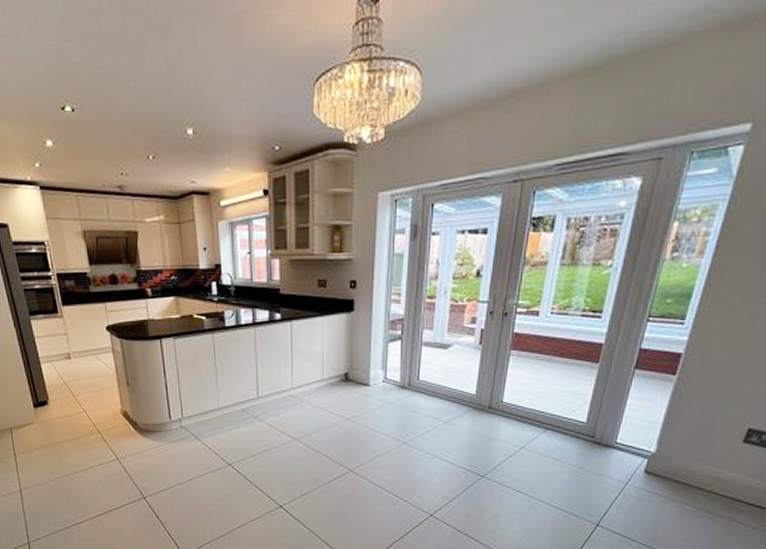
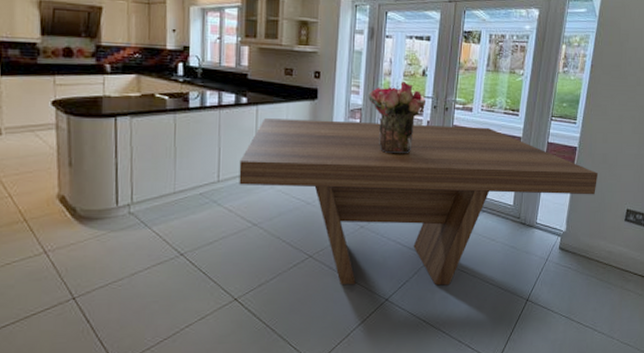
dining table: none [277,333,711,505] -> present [239,118,599,286]
bouquet: none [411,284,481,367] -> present [368,81,427,154]

